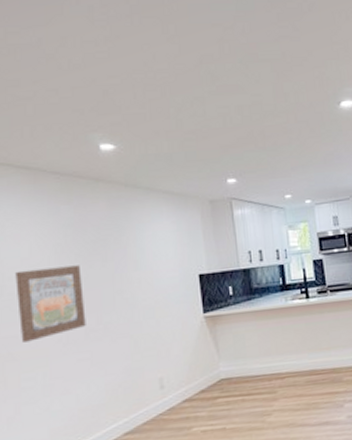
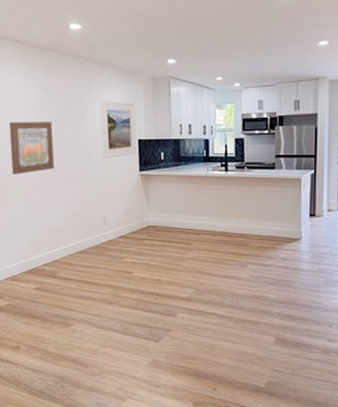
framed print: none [145,231,197,304] -> present [100,101,136,159]

